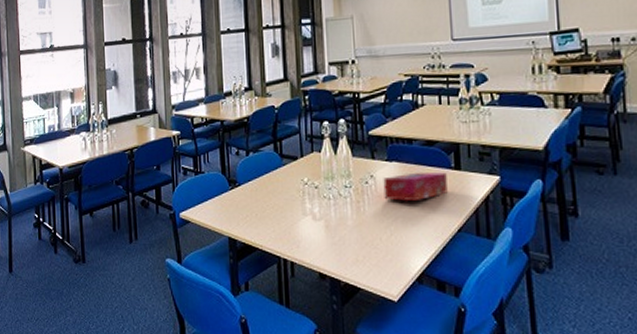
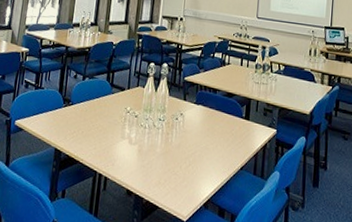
tissue box: present [383,172,448,201] -> none [188,116,239,140]

